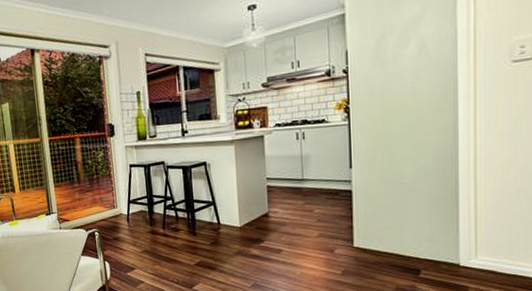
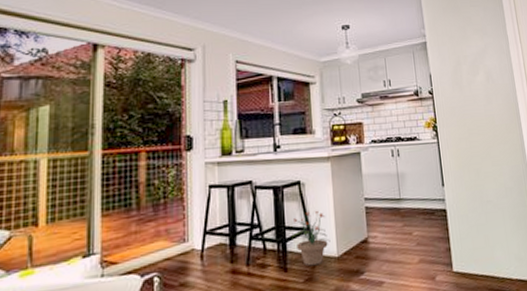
potted plant: none [199,187,234,233] -> present [292,210,331,266]

